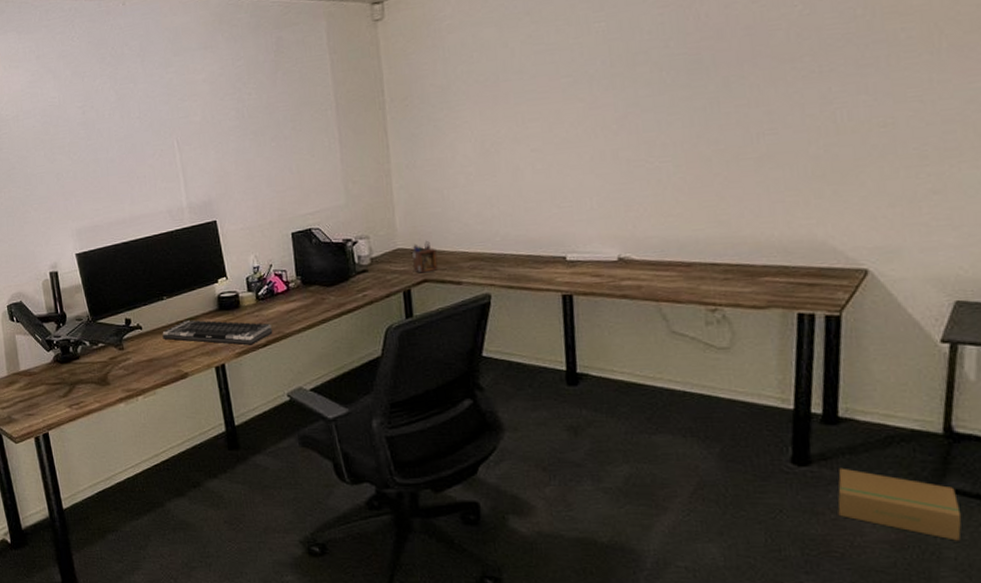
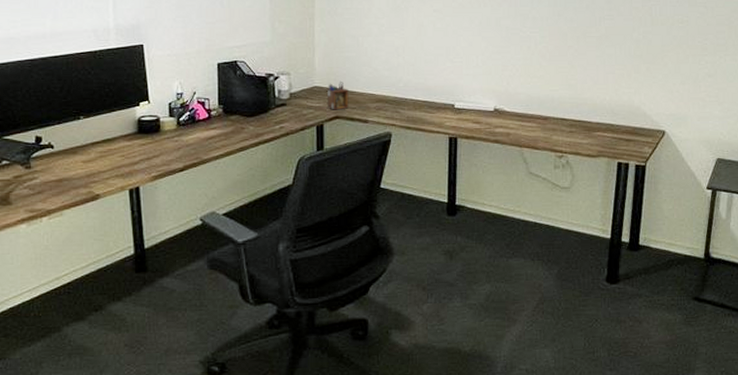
computer keyboard: present [162,319,273,345] -> none [75,141,191,169]
box: present [838,468,962,541] -> none [634,285,712,340]

